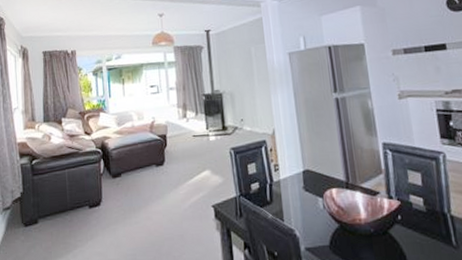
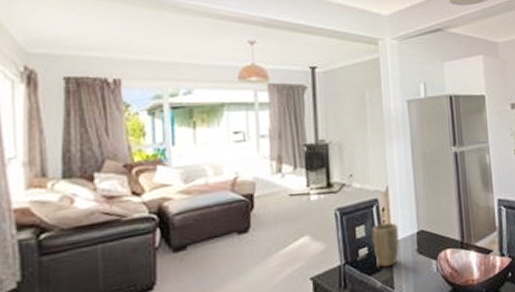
plant pot: none [261,162,287,201] -> present [372,222,400,267]

